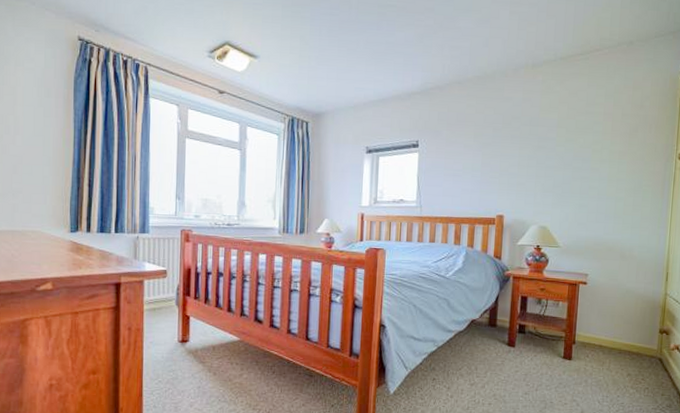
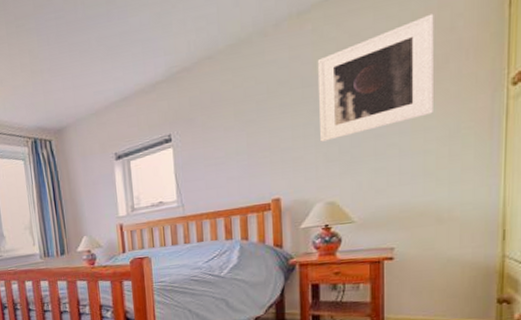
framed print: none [540,91,630,174] -> present [317,13,434,142]

